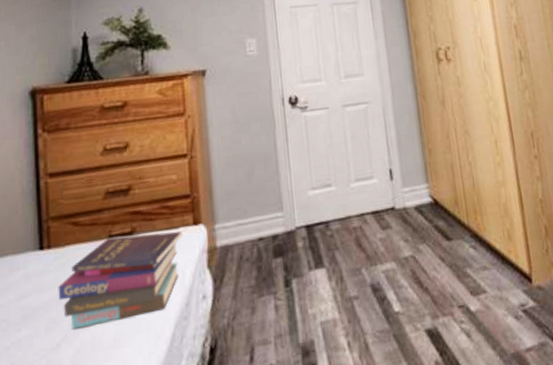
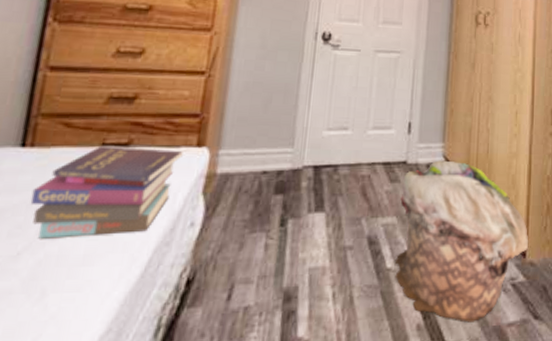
laundry basket: none [395,199,533,353] -> present [394,160,529,323]

